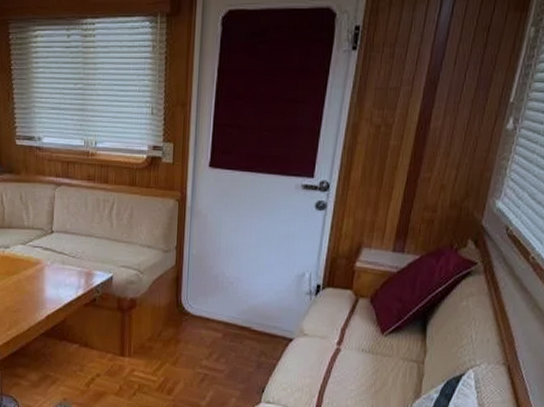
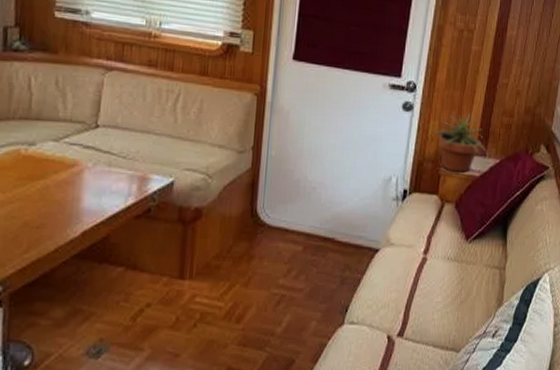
potted plant: none [348,209,405,269] -> present [434,112,487,173]

